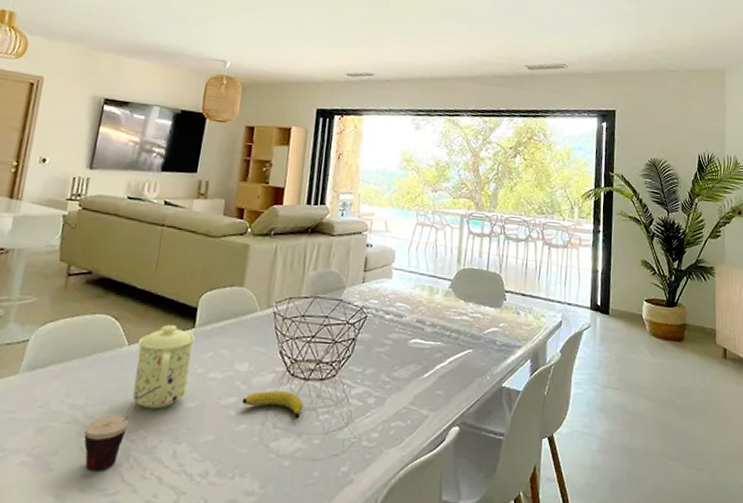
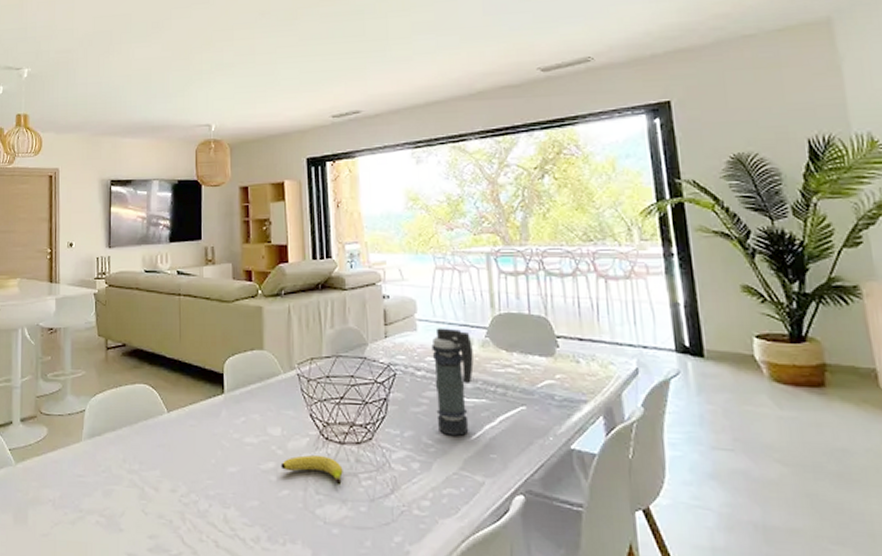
cup: present [83,385,162,471] -> none [142,450,204,533]
mug: present [132,324,196,410] -> none [176,391,227,475]
smoke grenade: none [397,277,438,374] -> present [431,328,474,436]

